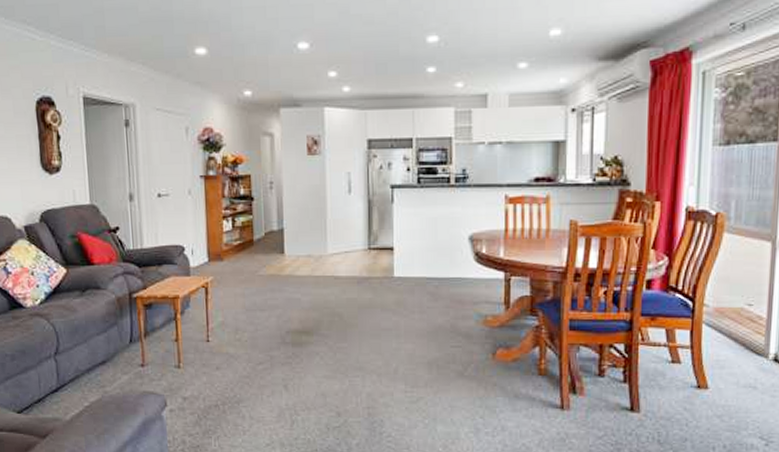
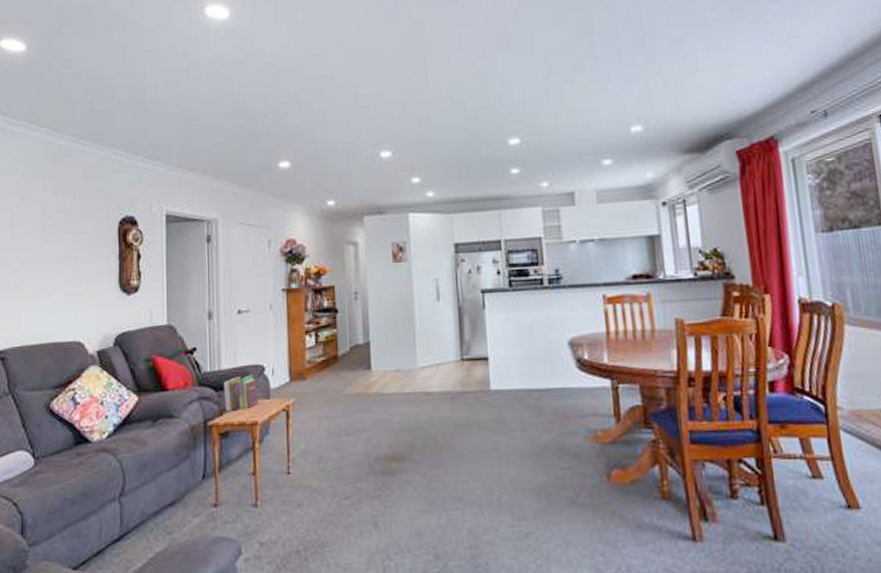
books: none [146,254,180,285] -> present [223,374,259,411]

